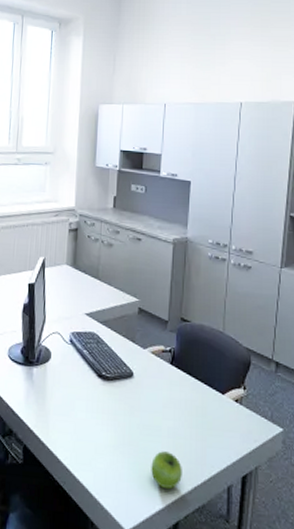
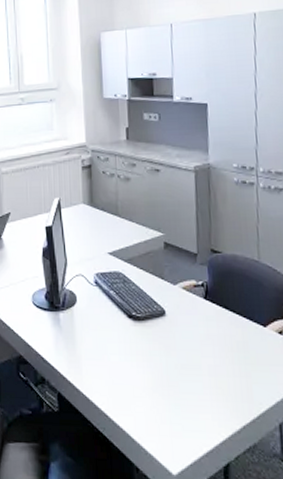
fruit: present [151,451,182,489] -> none [194,390,229,430]

